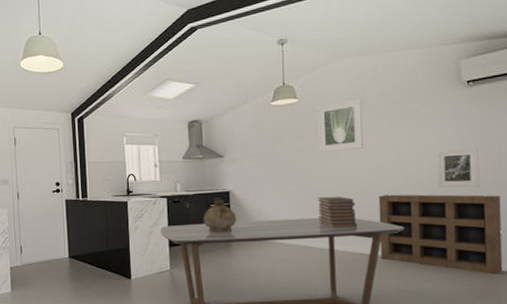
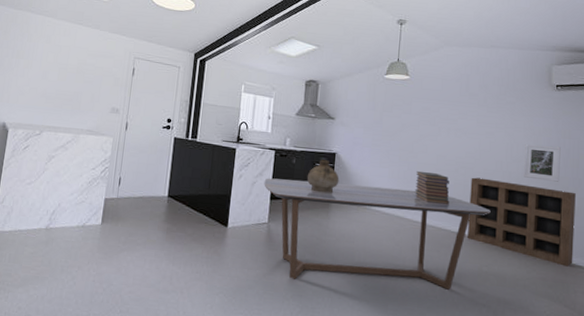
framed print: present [317,98,364,152] -> none [422,84,466,131]

